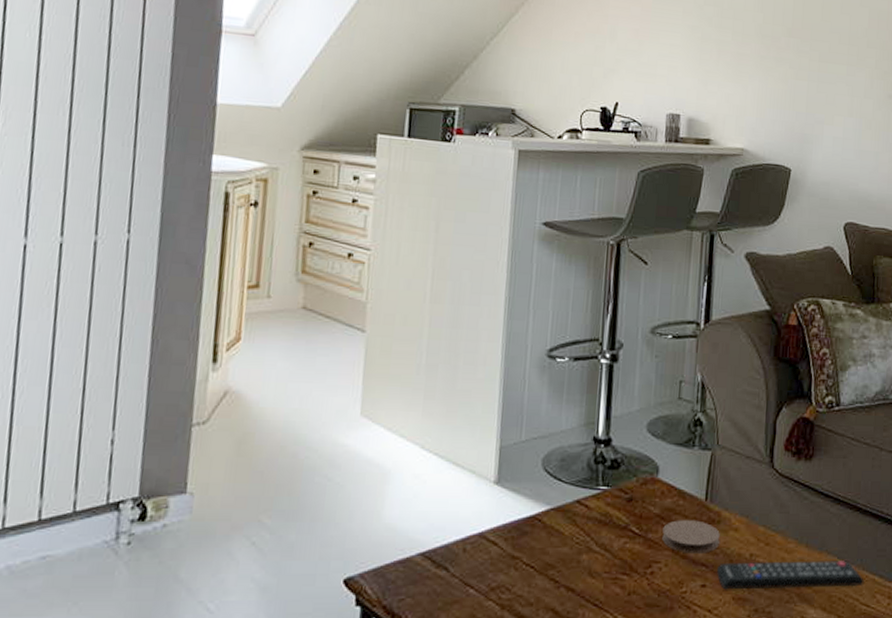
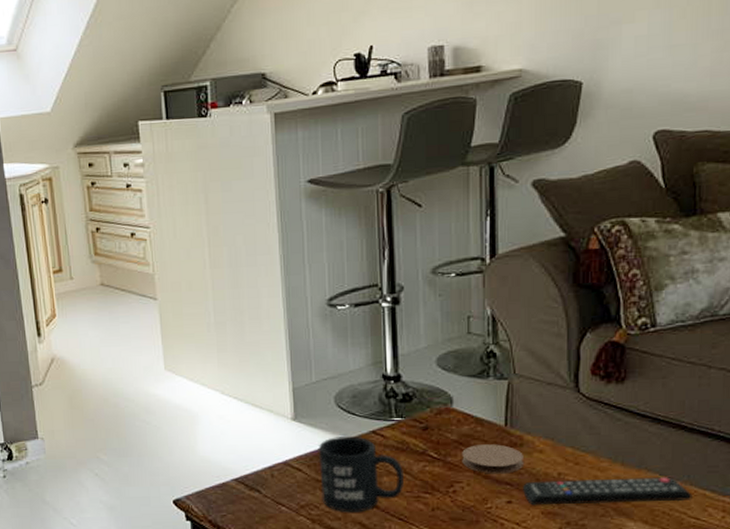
mug: none [515,504,604,597] -> present [318,435,405,513]

